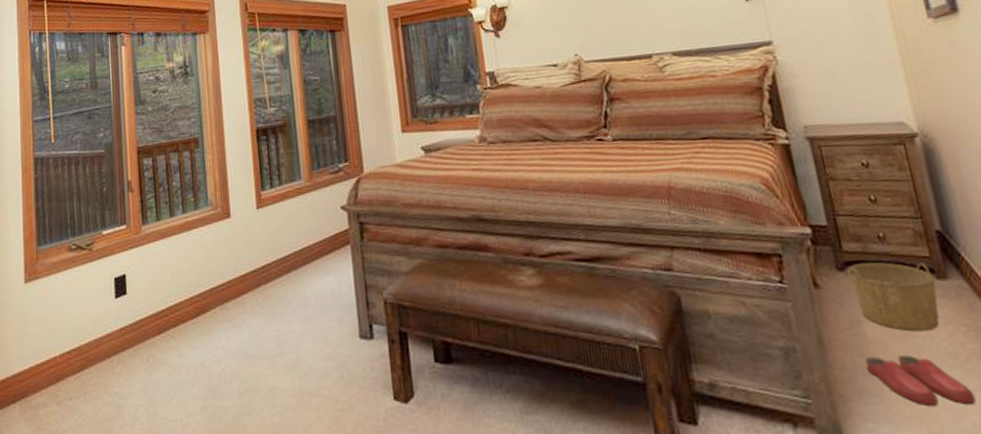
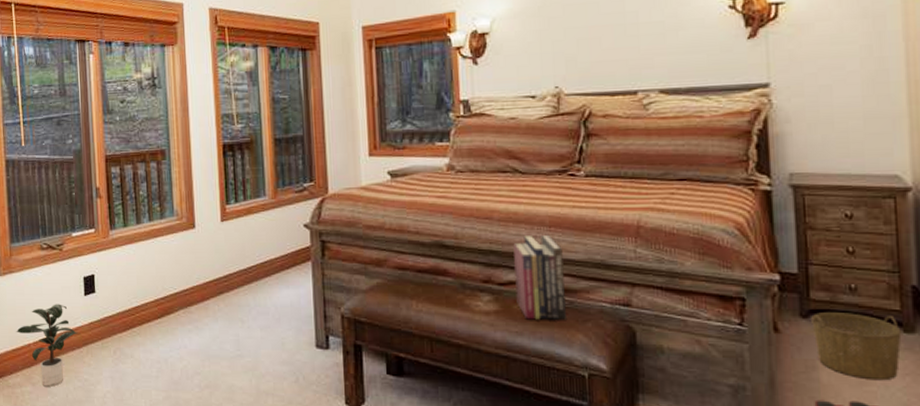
potted plant: none [41,309,111,405] -> present [16,304,81,387]
books: none [550,202,611,292] -> present [513,236,566,320]

